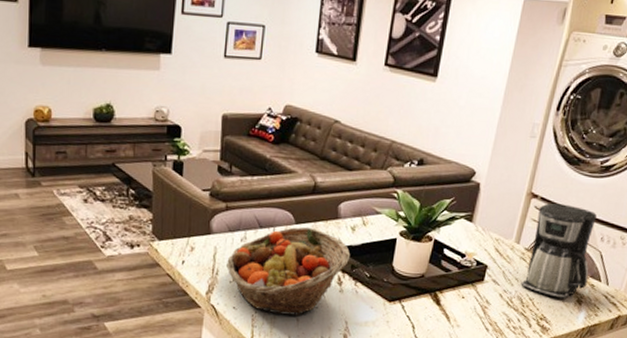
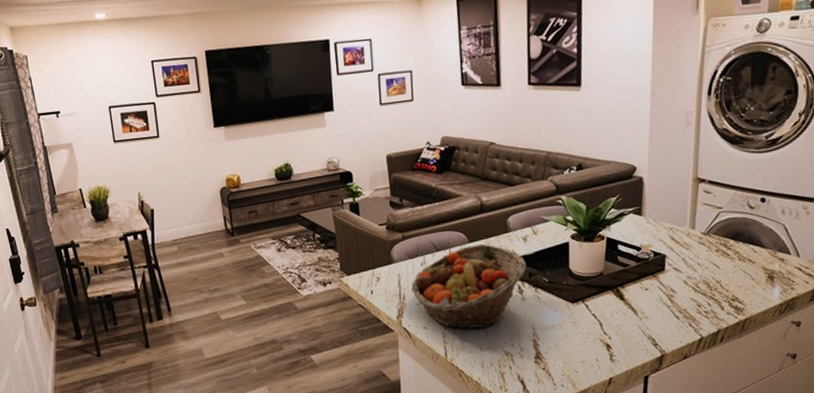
coffee maker: present [521,202,597,298] -> none [704,183,776,277]

